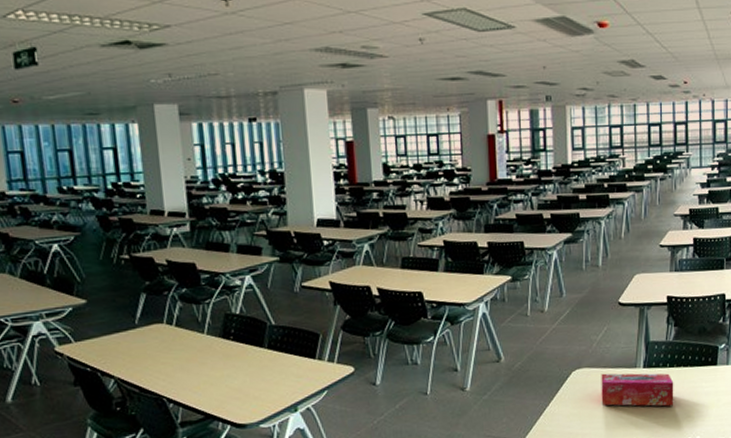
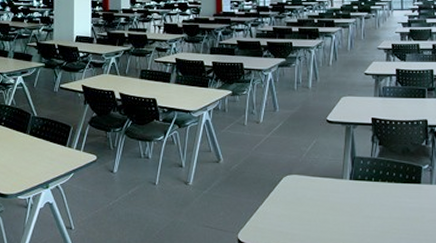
tissue box: present [601,373,674,407] -> none [310,181,379,217]

